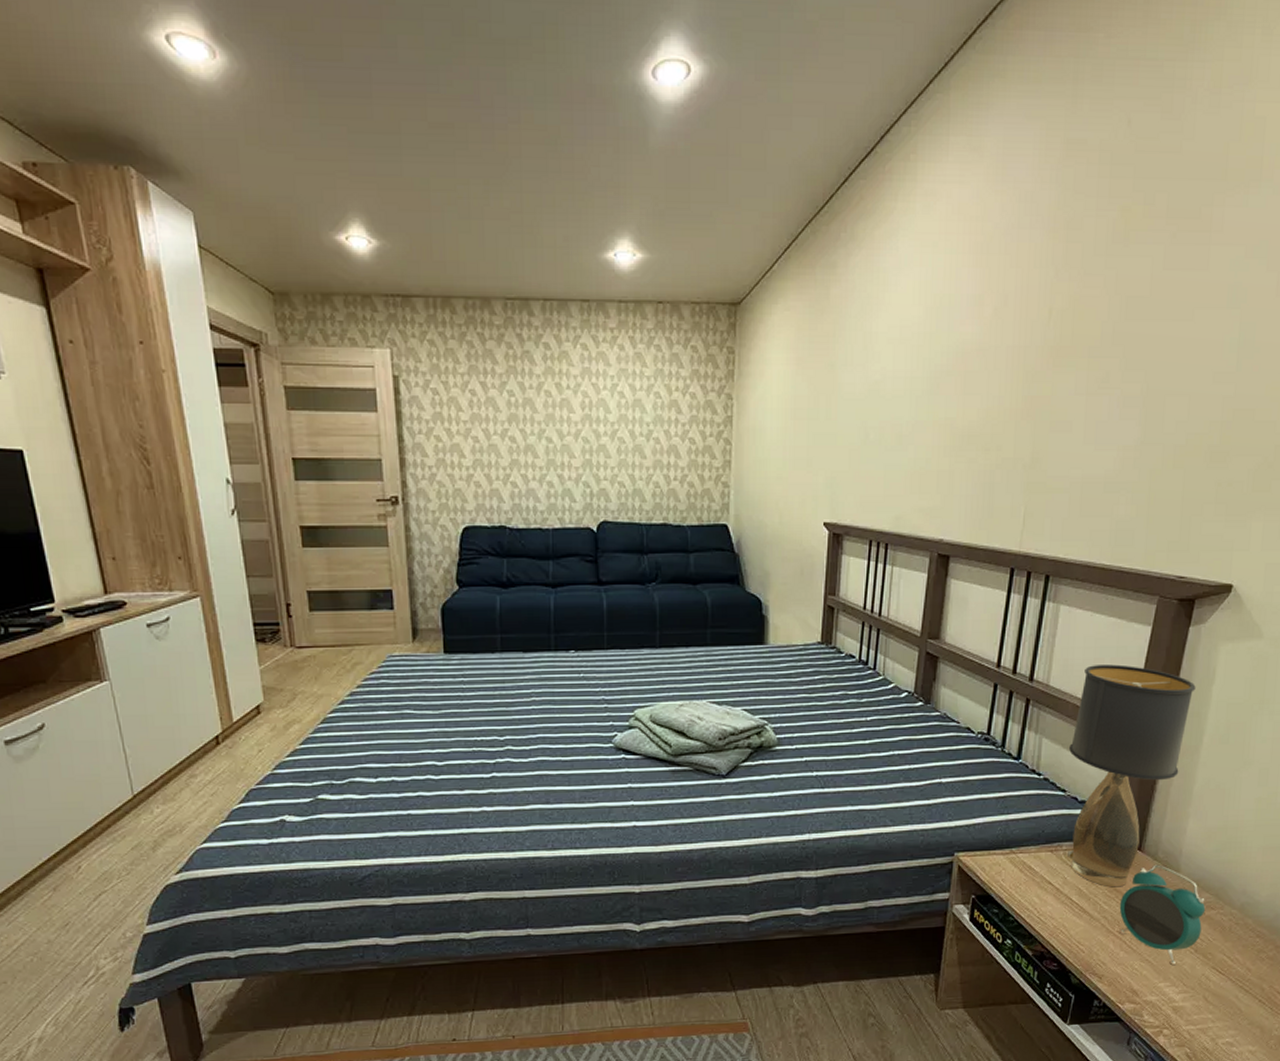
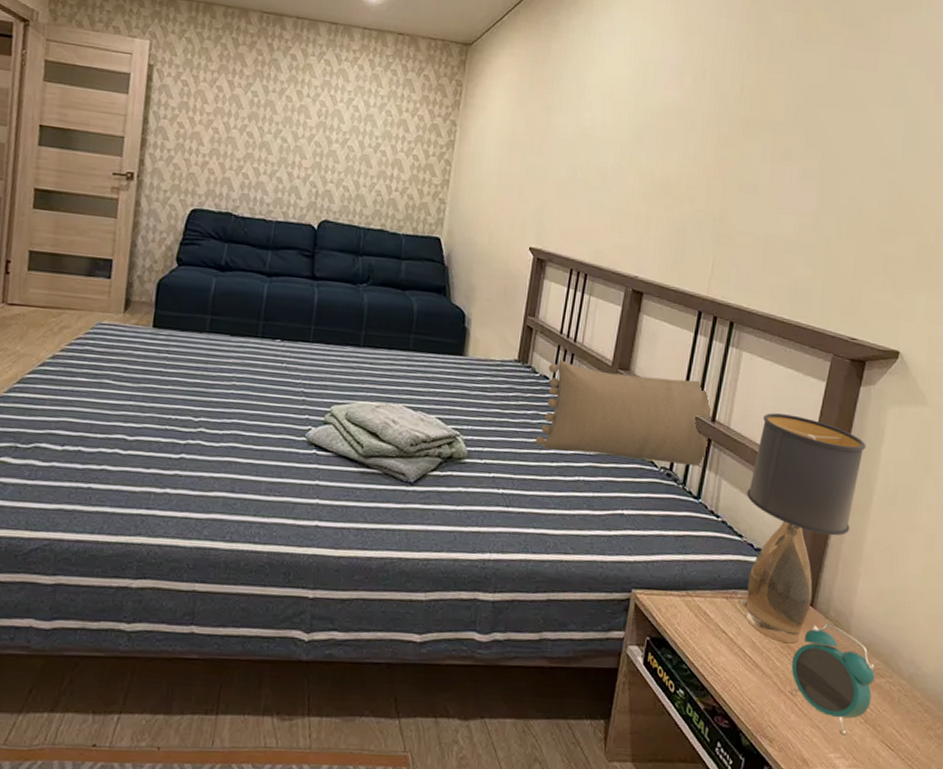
pillow: none [846,637,1028,728] -> present [535,361,711,467]

